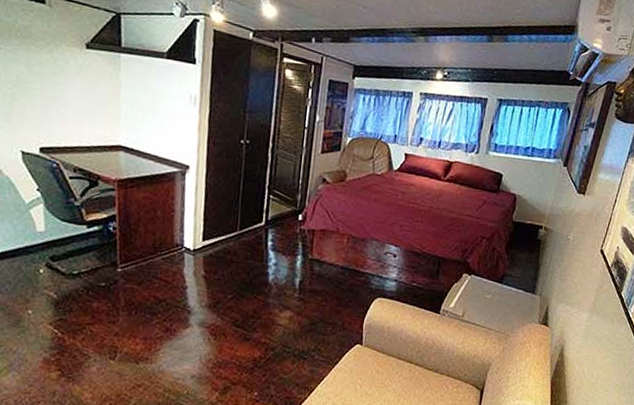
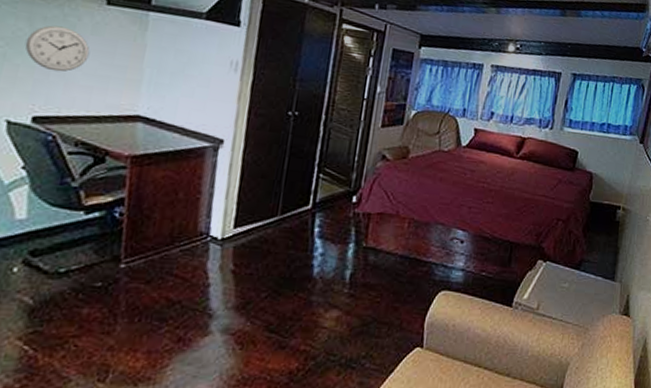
wall clock: none [27,68,77,109] -> present [25,25,90,72]

